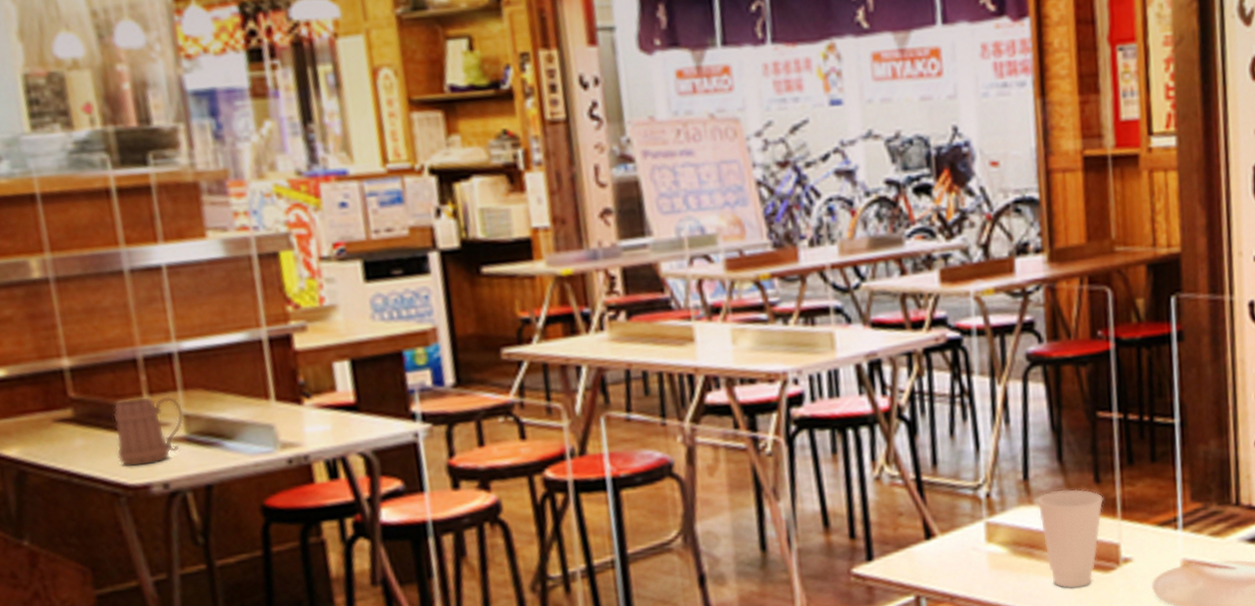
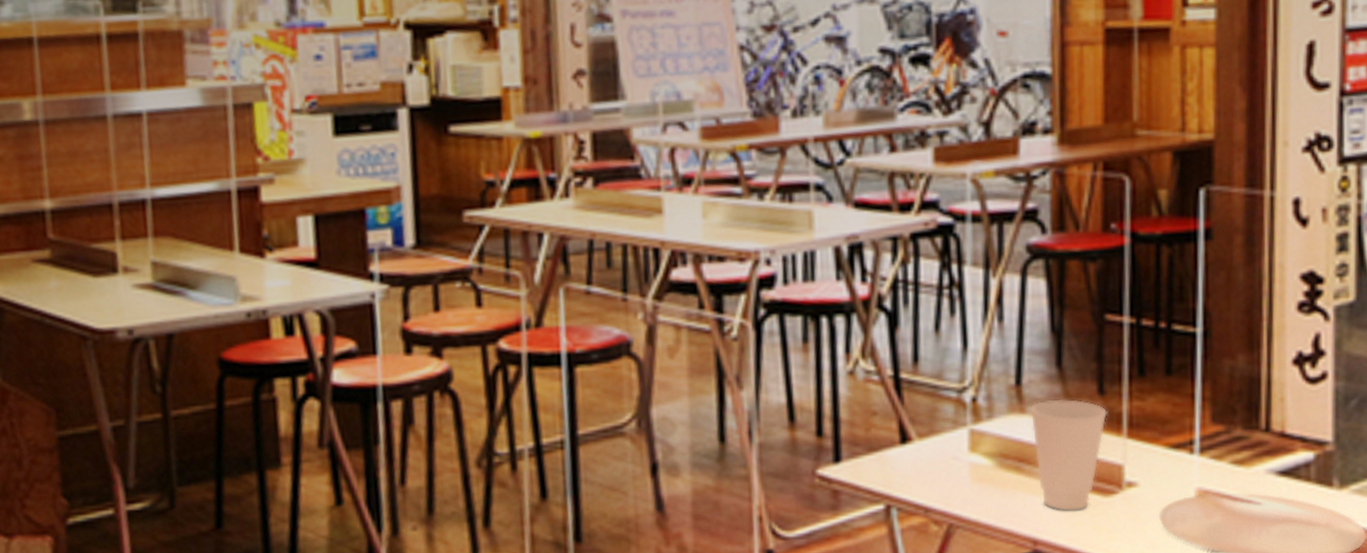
beer mug: present [113,396,184,466] -> none [87,242,152,310]

